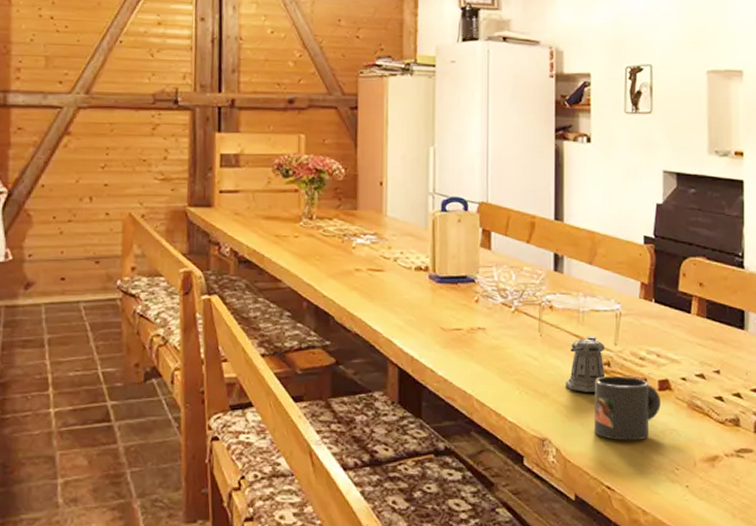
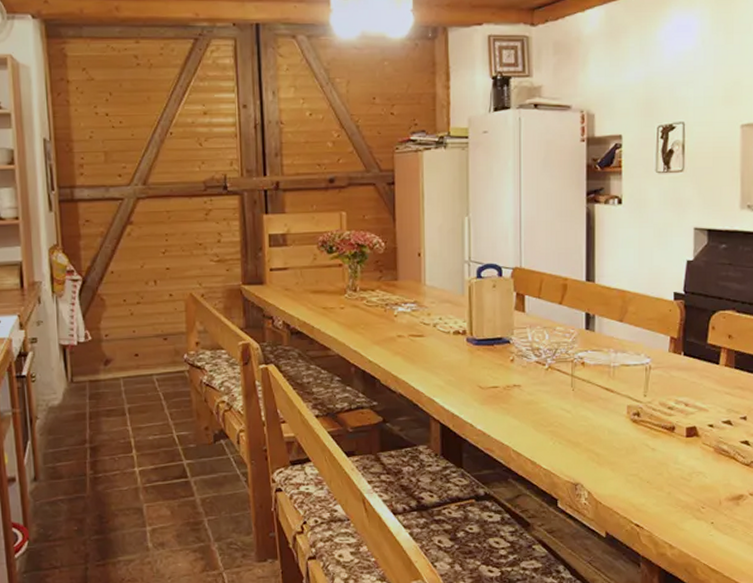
pepper shaker: present [565,336,606,392] -> none [597,388,635,441]
mug: present [594,376,661,441] -> none [624,425,688,484]

